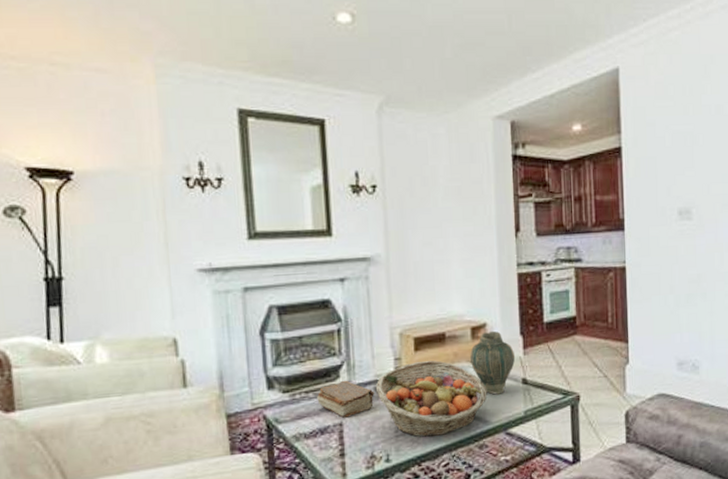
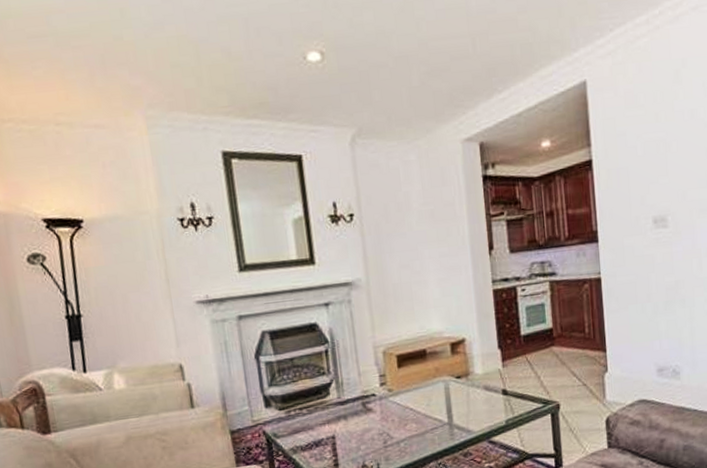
book: present [317,380,374,418] -> none [310,396,363,431]
fruit basket: present [376,360,487,438] -> none [364,375,469,448]
vase: present [470,330,516,395] -> none [451,345,495,406]

